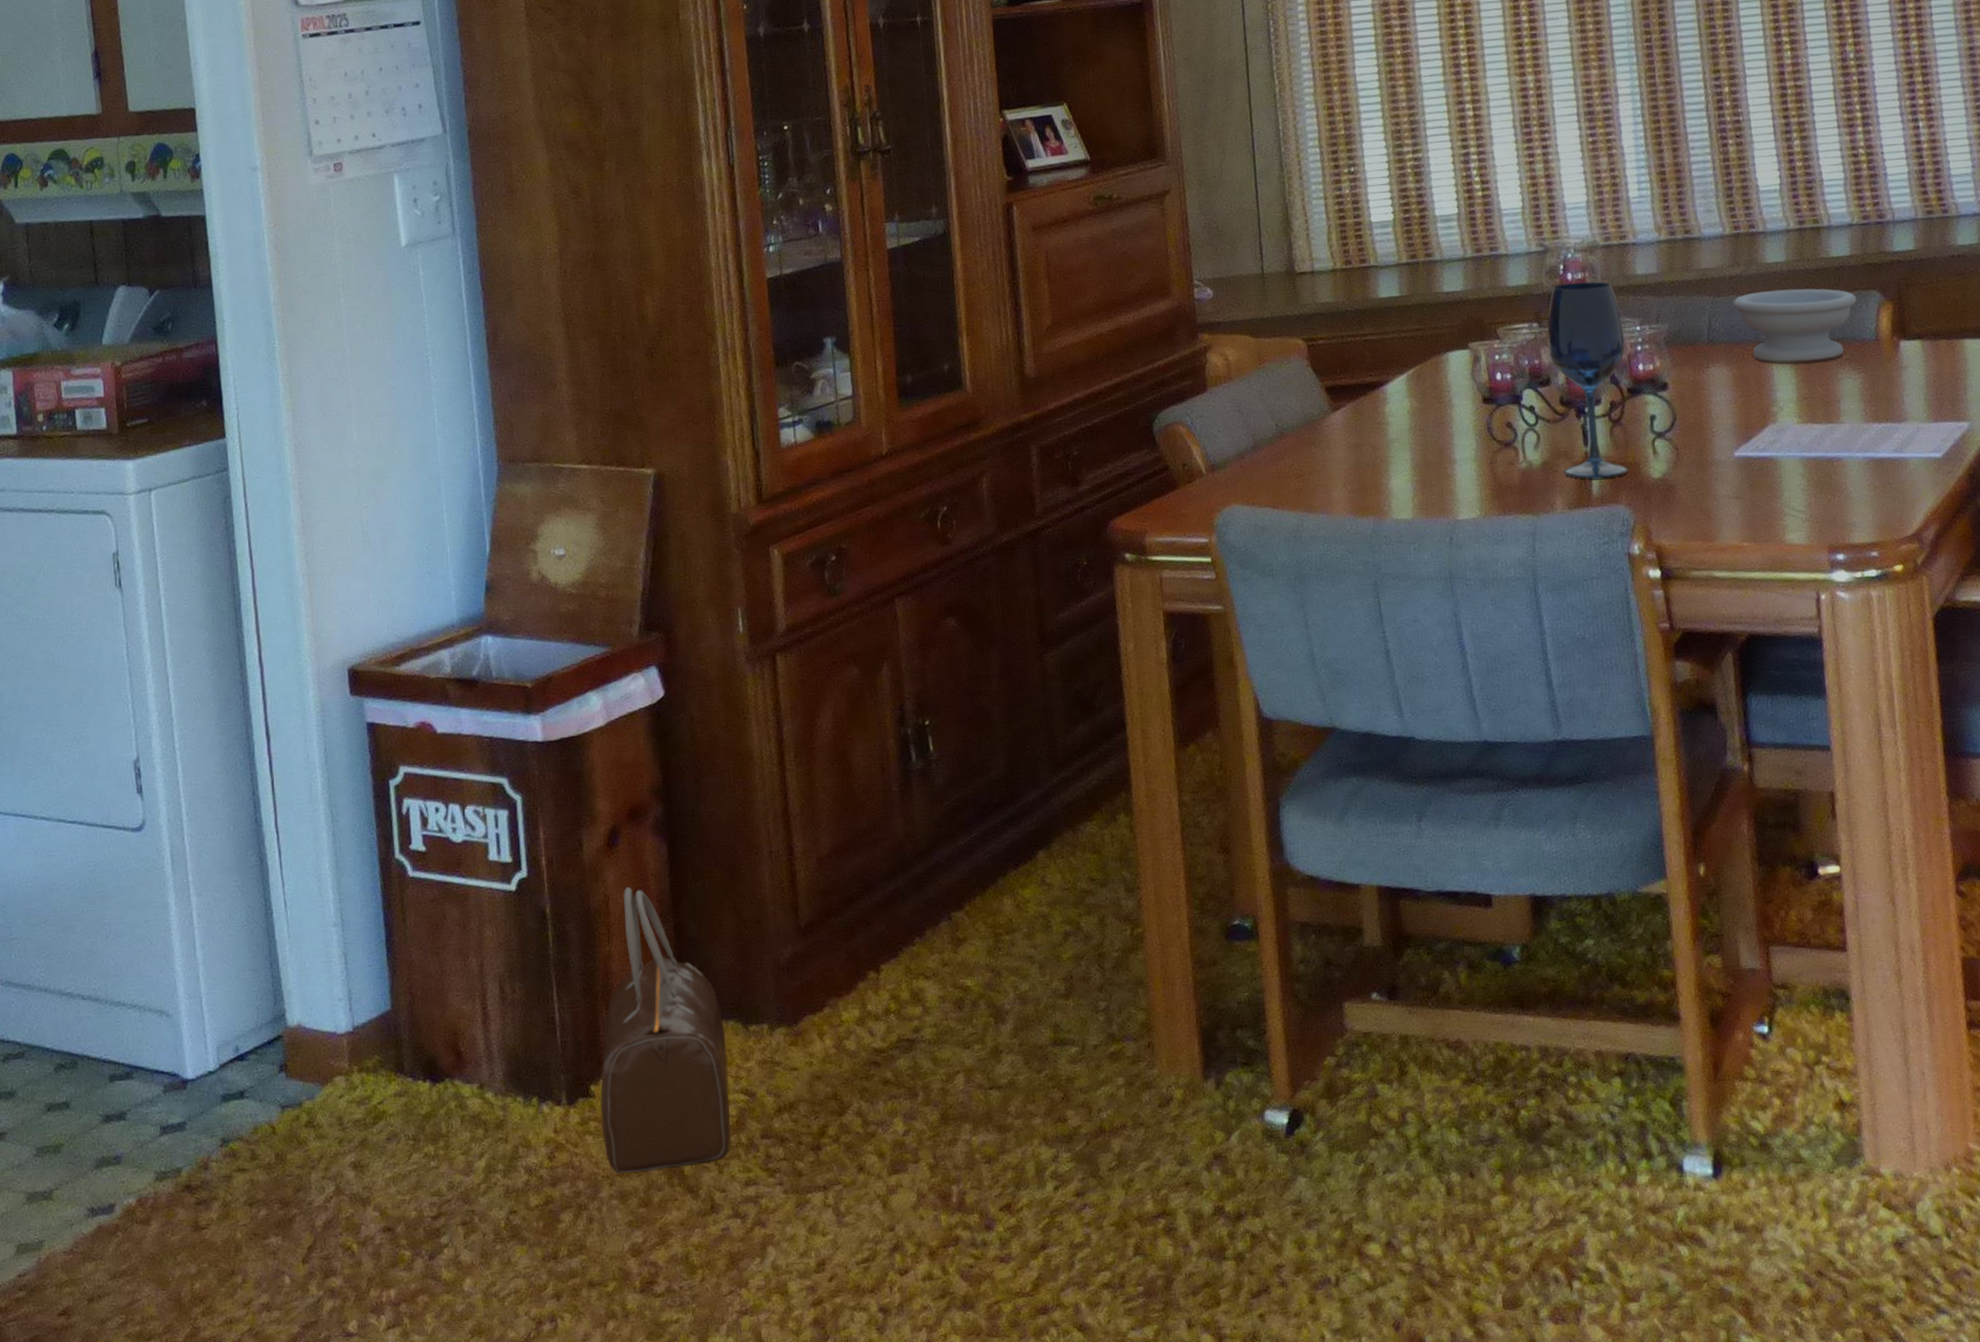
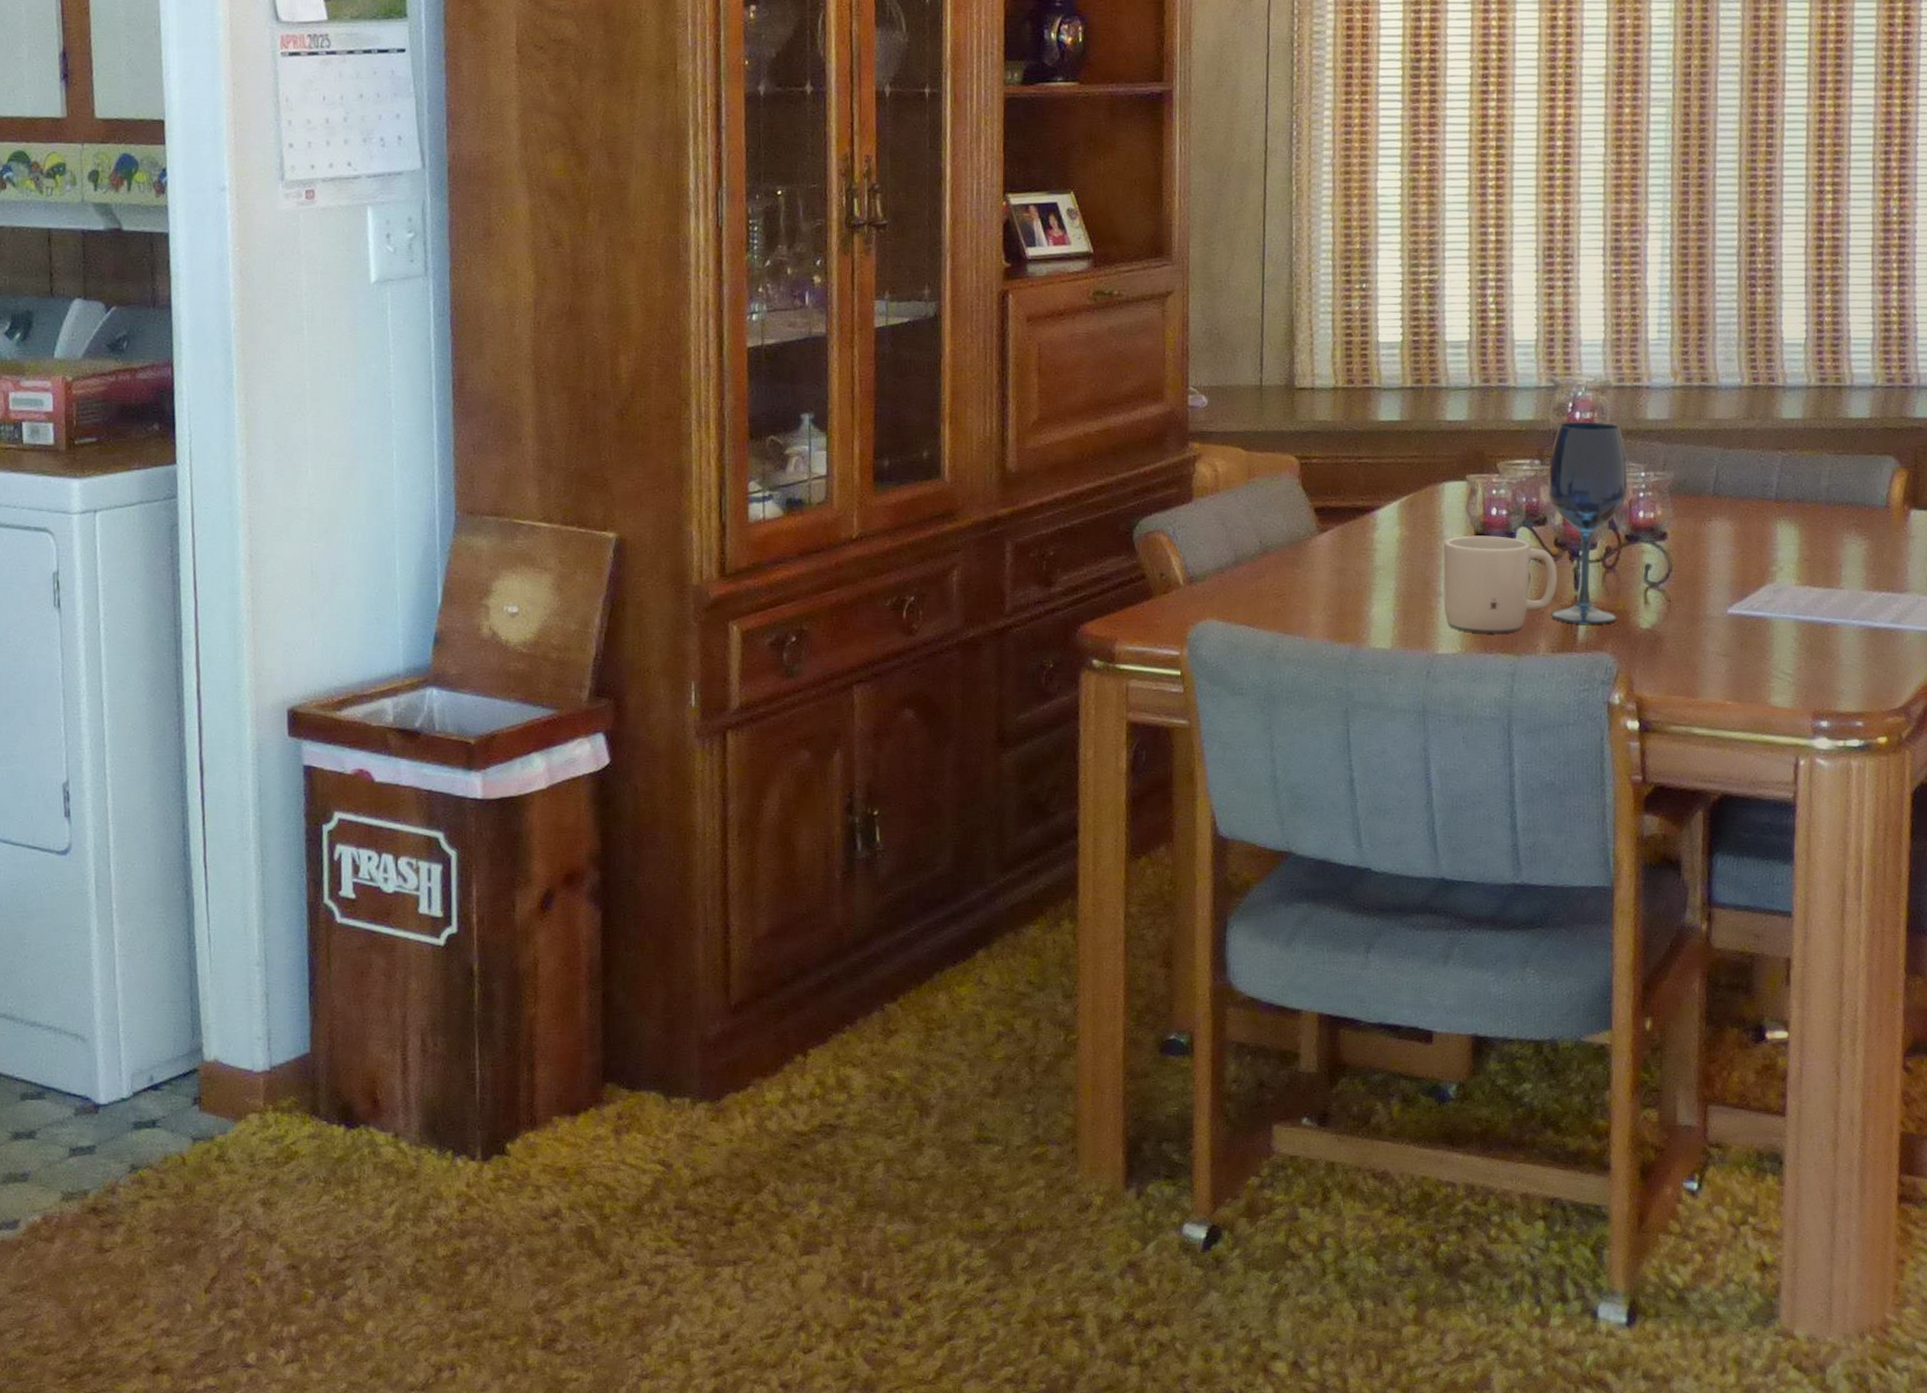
handbag: present [600,886,731,1174] -> none [514,951,647,1233]
mug: none [1453,400,1567,496] -> present [1443,535,1558,633]
bowl: present [1733,288,1857,365] -> none [1743,447,1871,526]

